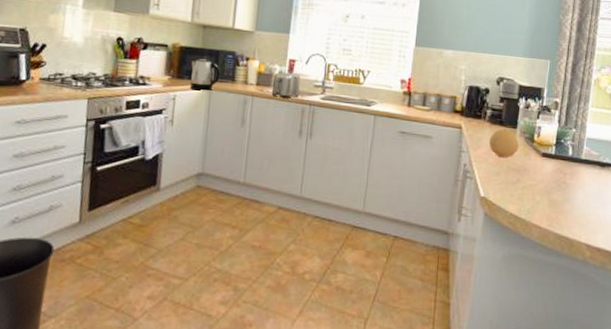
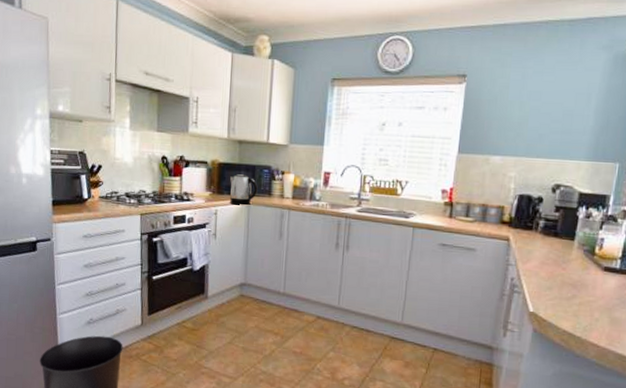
toaster: present [271,72,301,98] -> none [307,185,336,211]
fruit: present [488,130,519,158] -> none [540,241,576,272]

